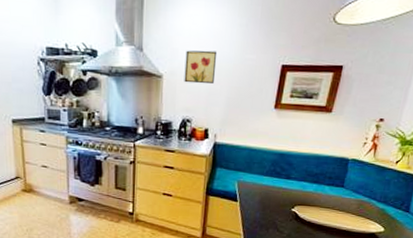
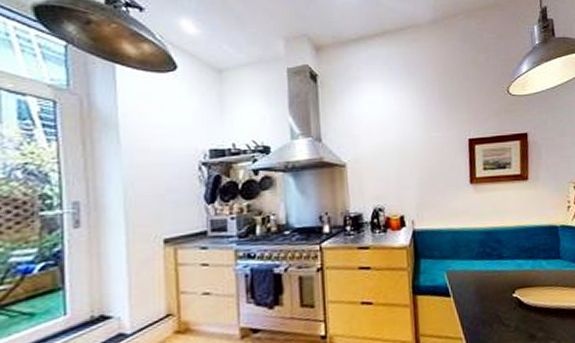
wall art: present [184,50,218,84] -> none [368,133,403,169]

